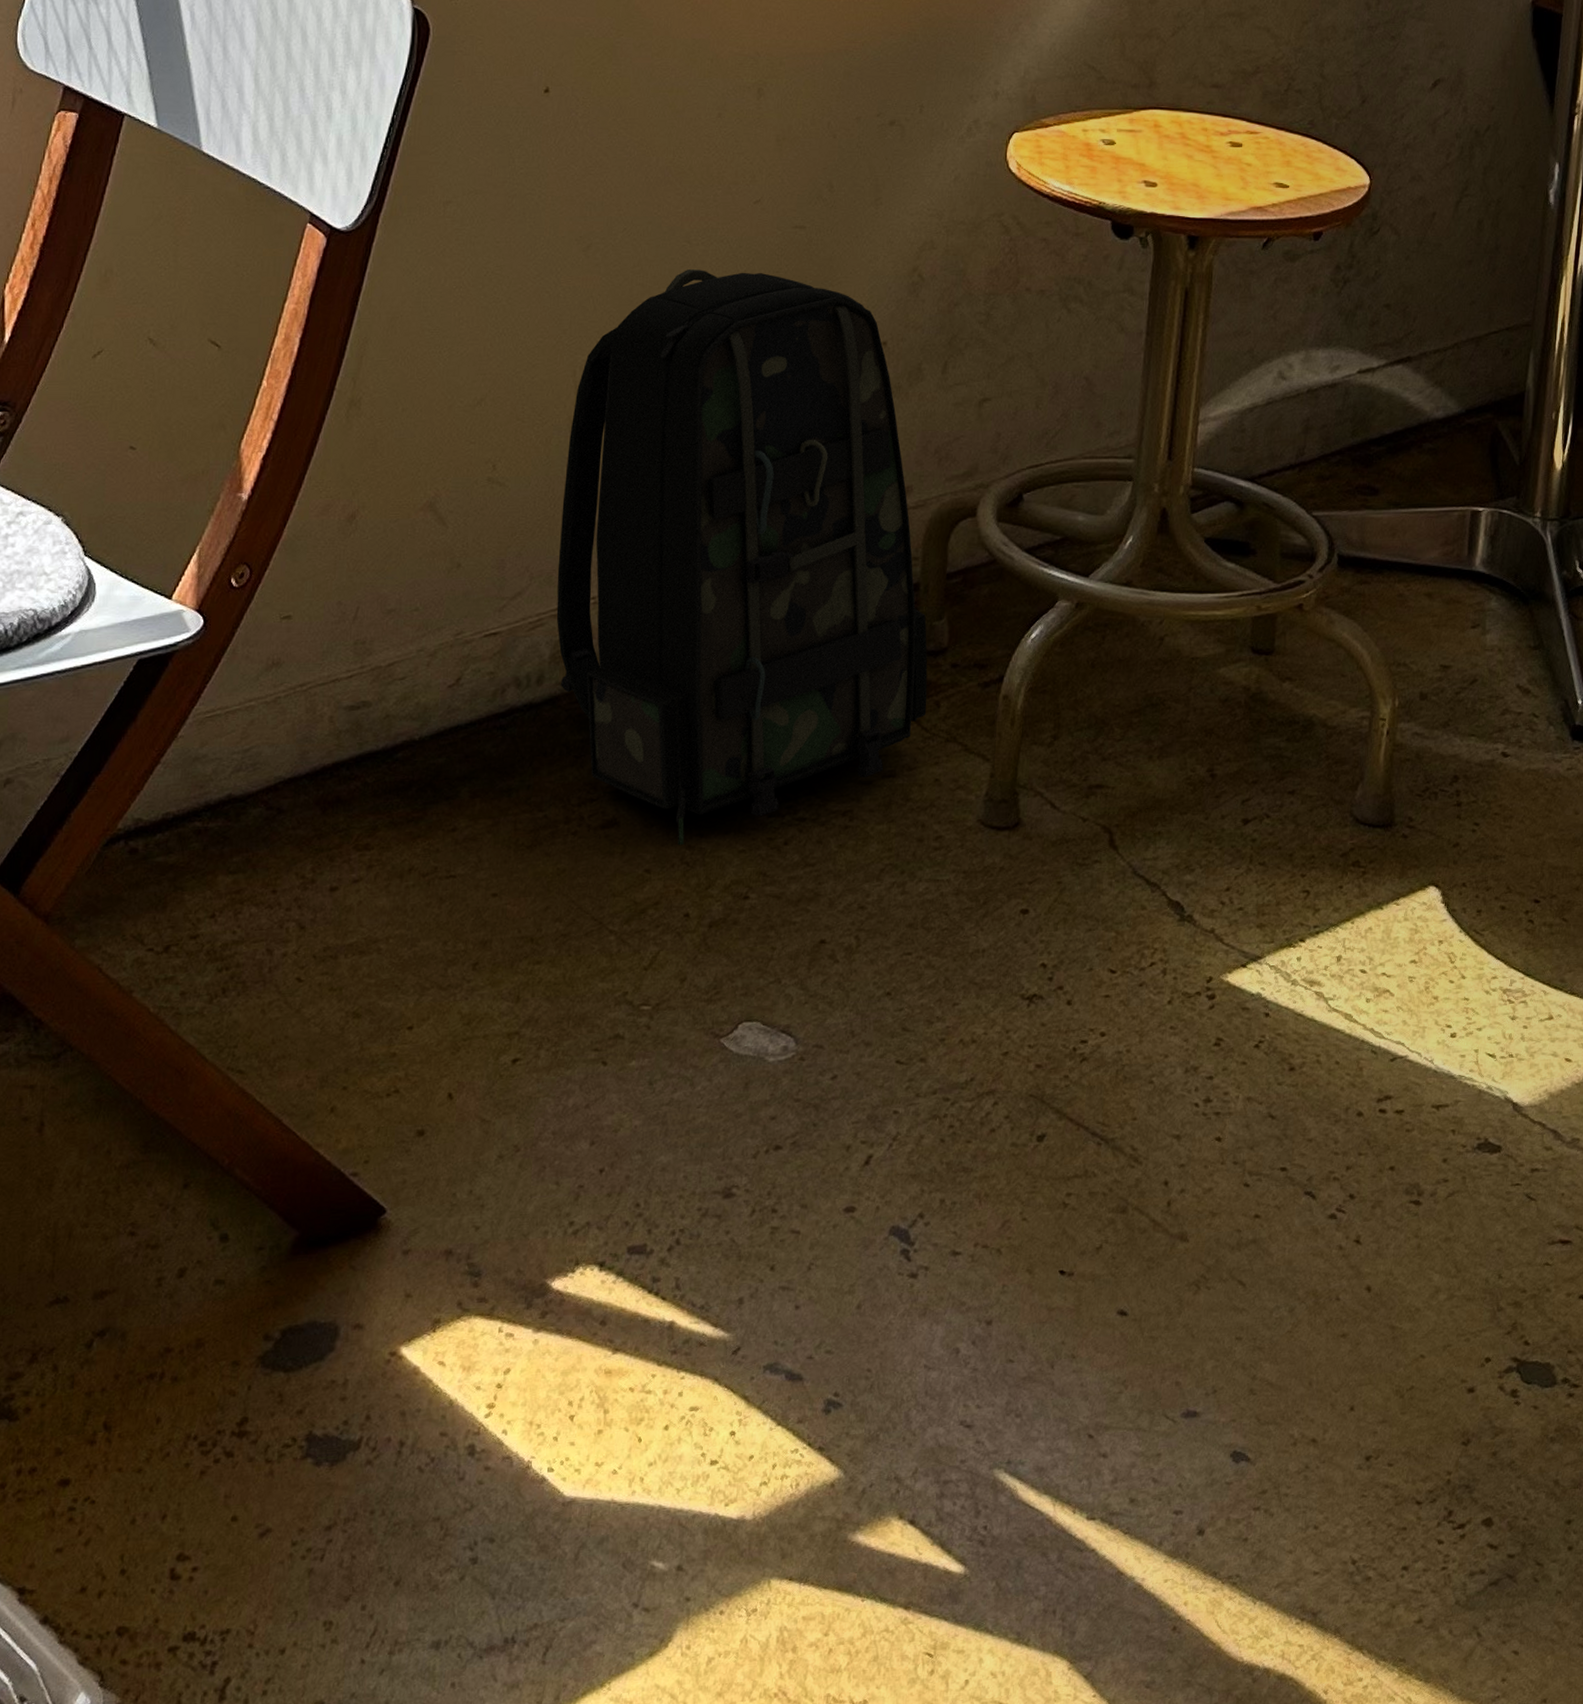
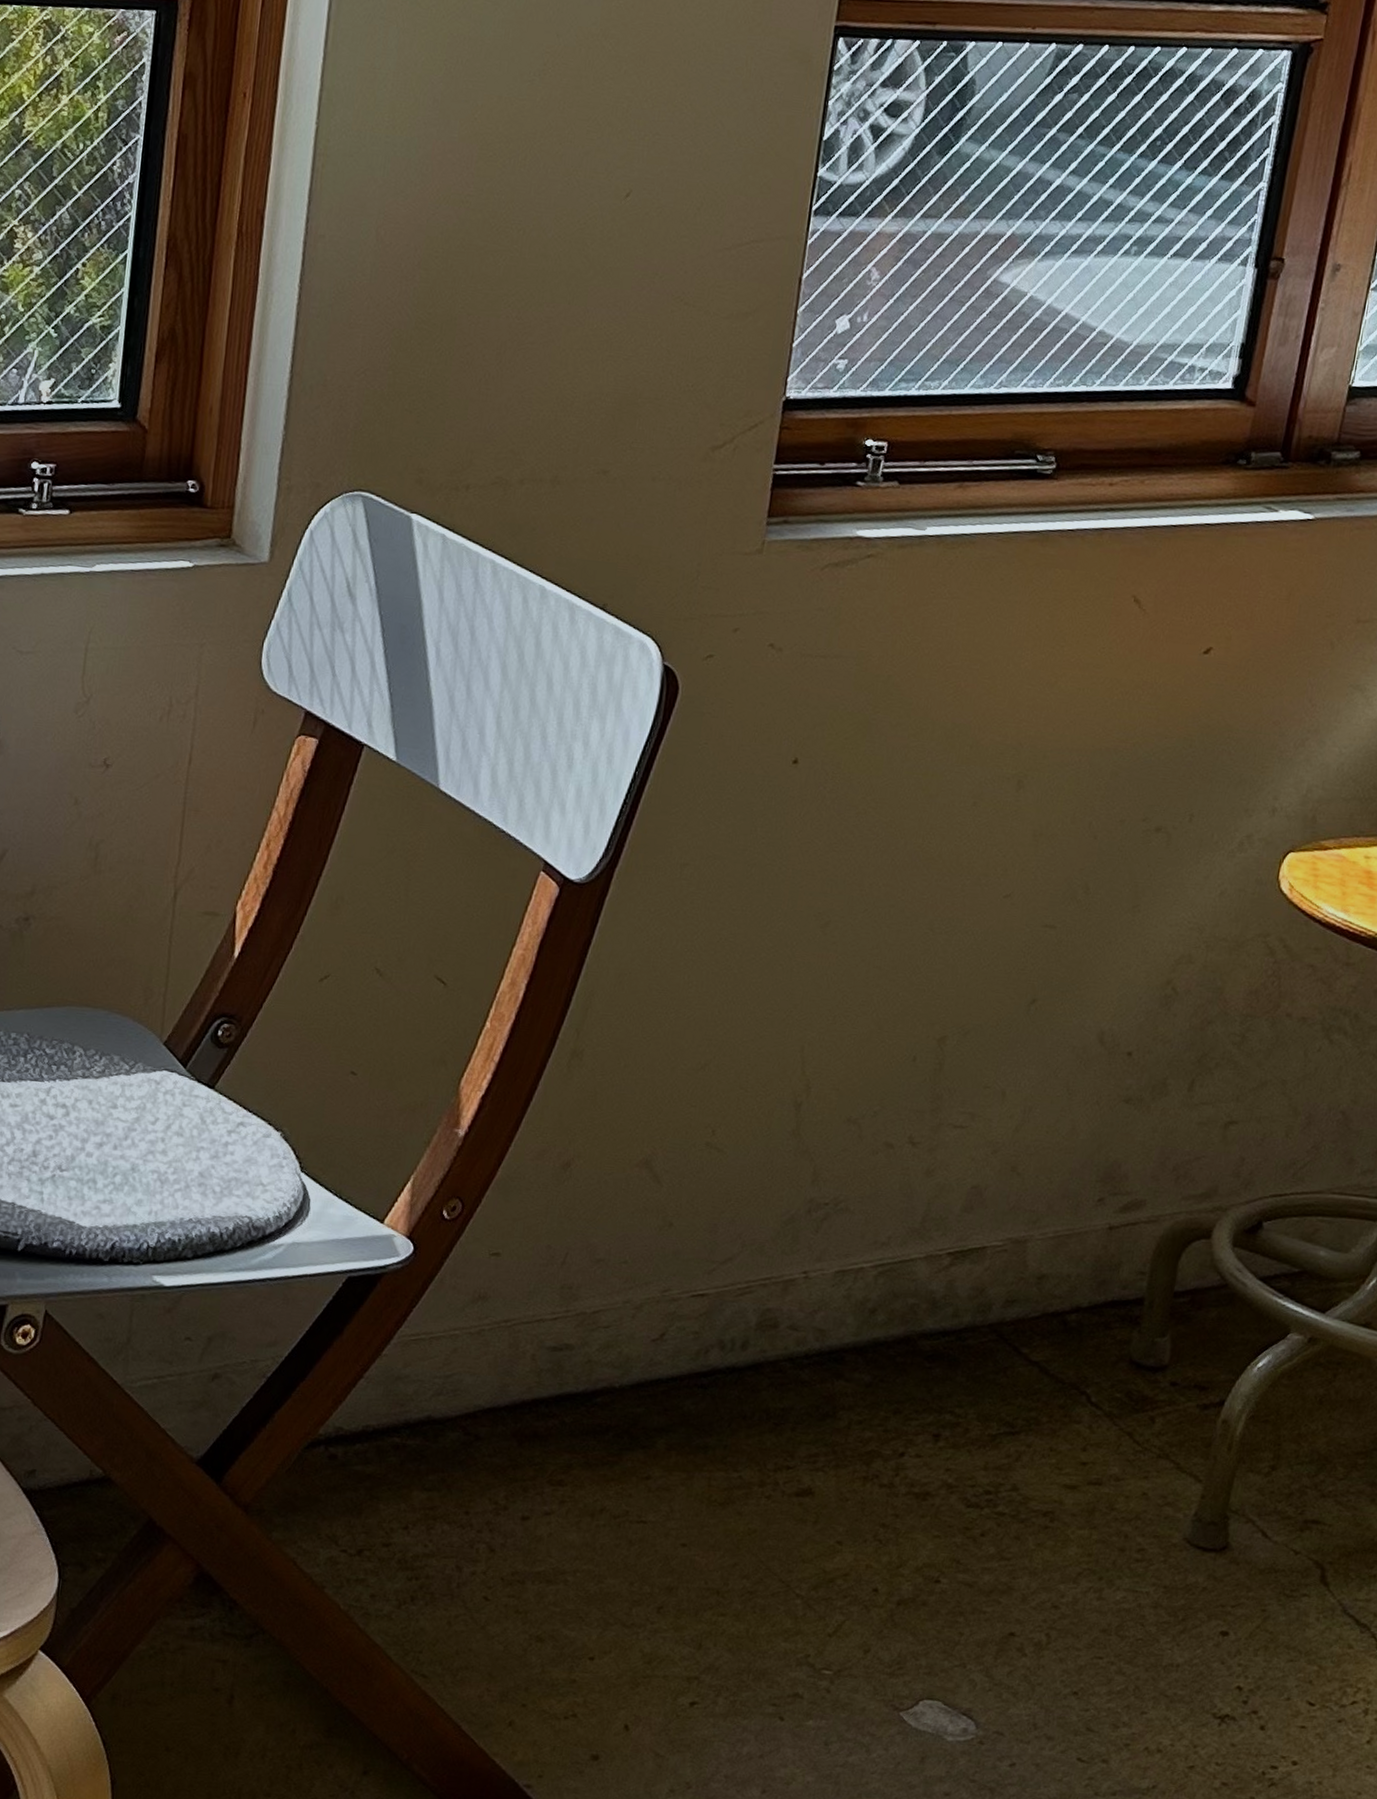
backpack: present [556,270,928,846] -> none [765,957,1149,1523]

